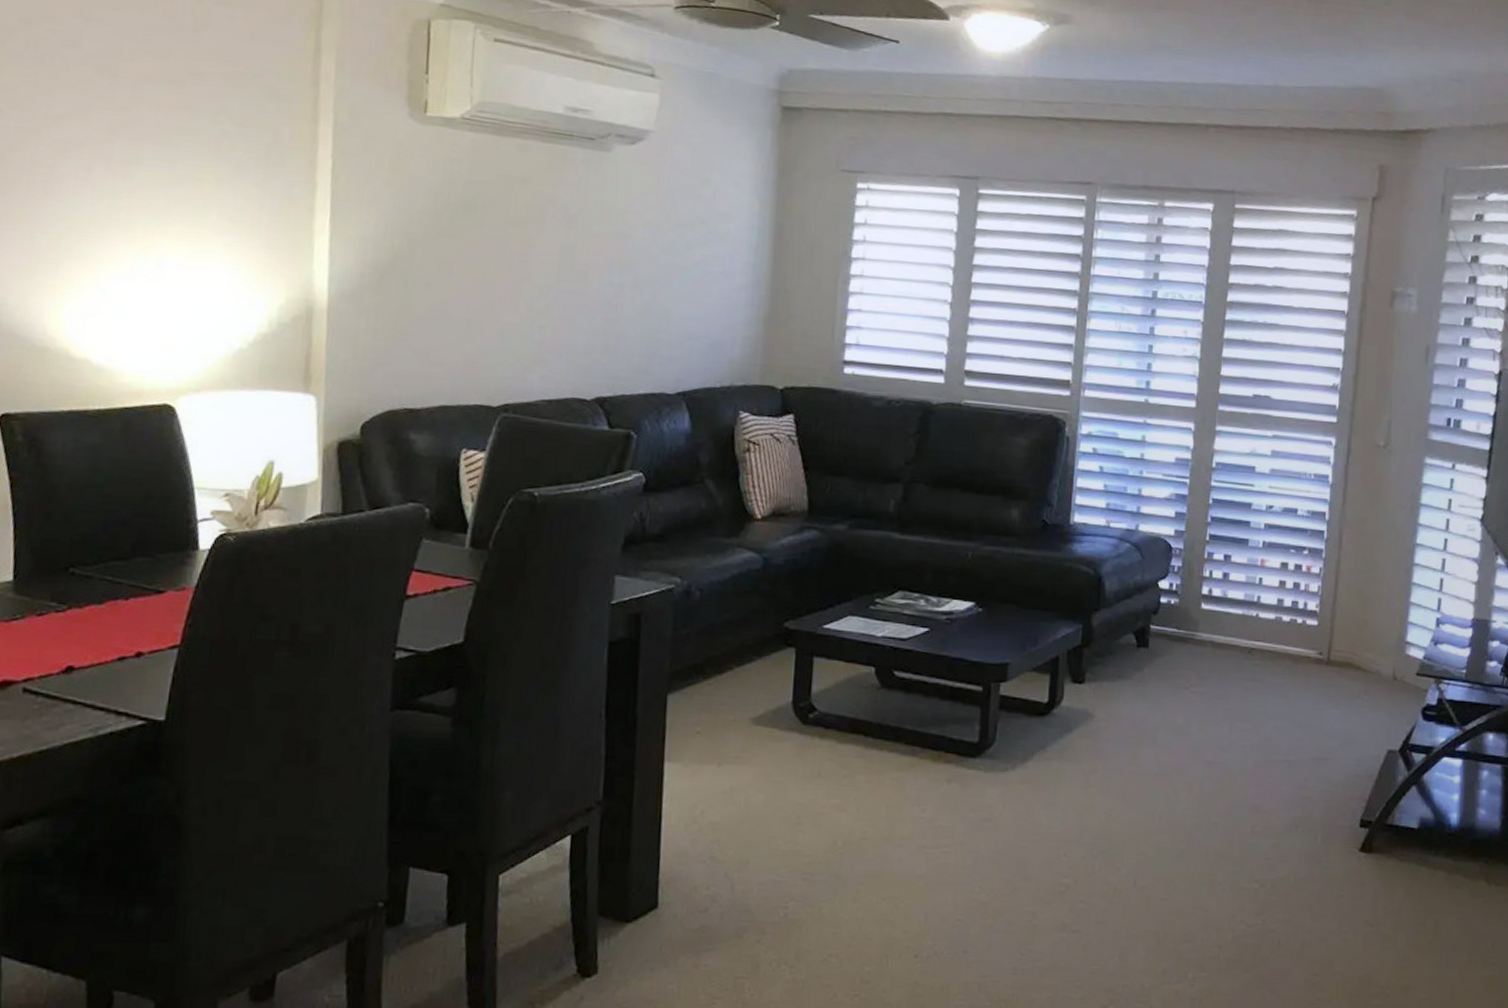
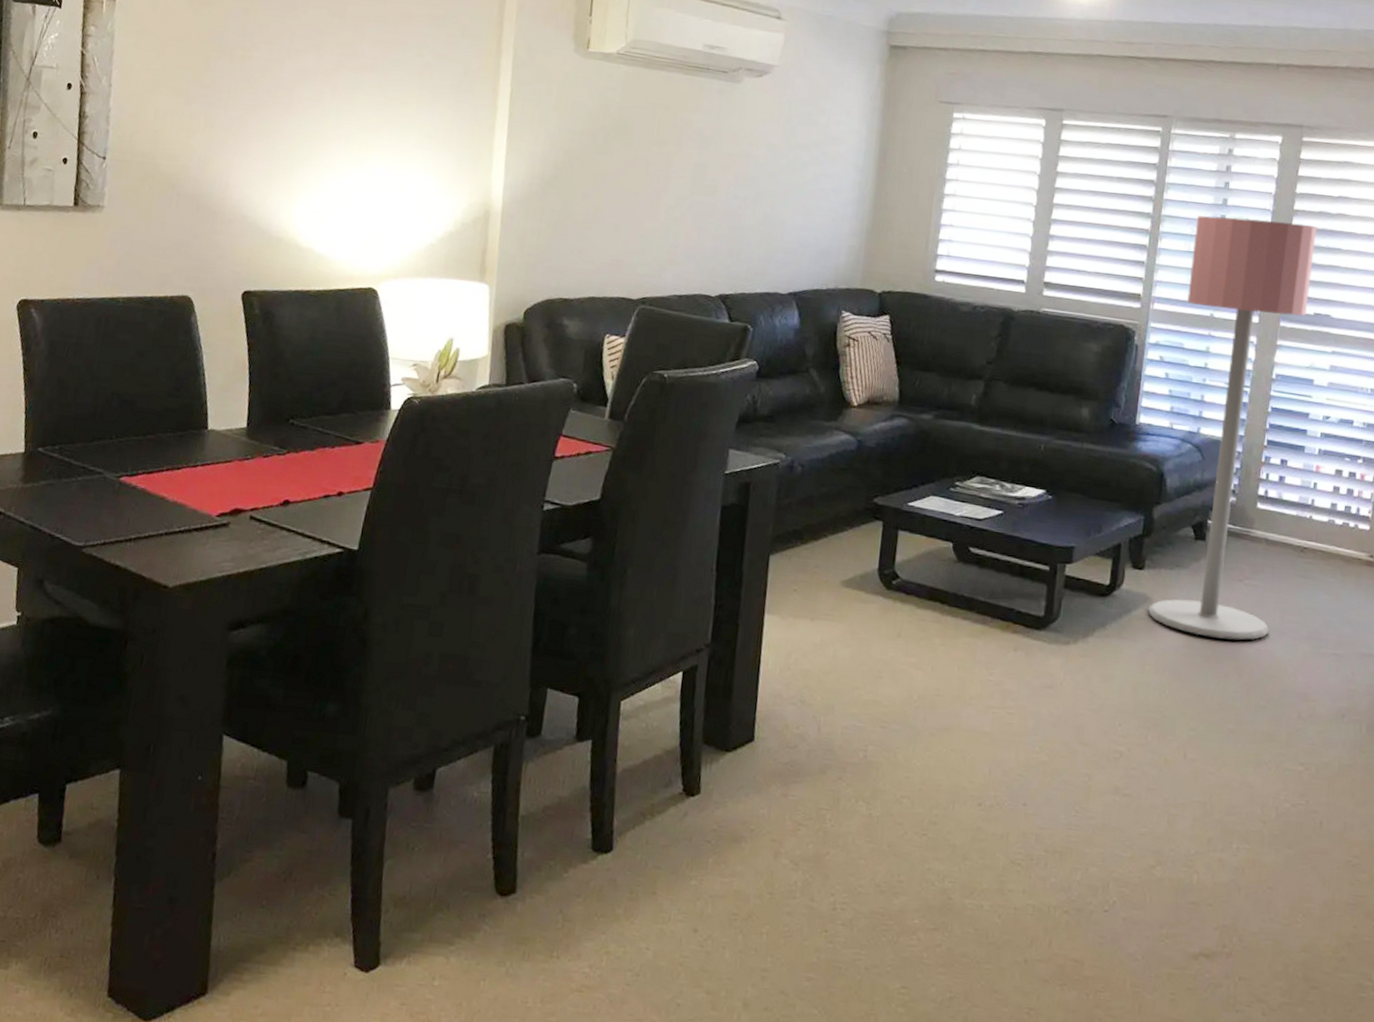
floor lamp: none [1090,292,1253,753] -> present [1148,215,1317,640]

